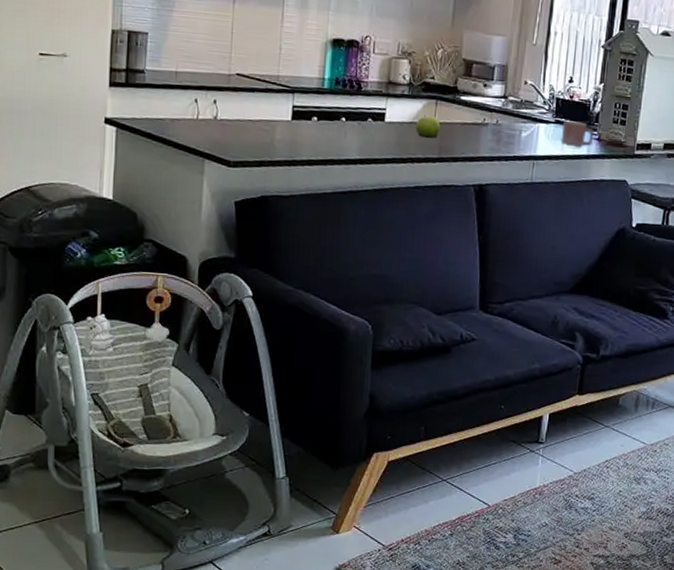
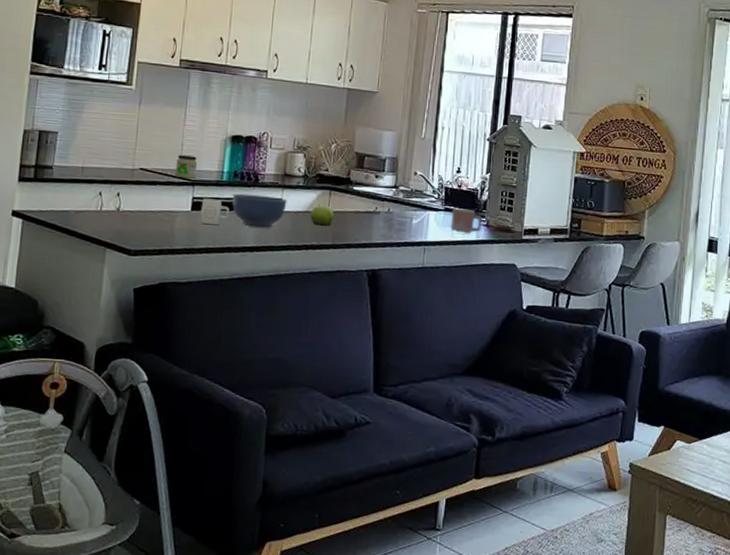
jar: none [274,59,297,87] -> present [175,155,198,180]
mug: none [301,107,332,136] -> present [200,198,230,226]
bowl: none [334,102,392,139] -> present [232,193,287,228]

